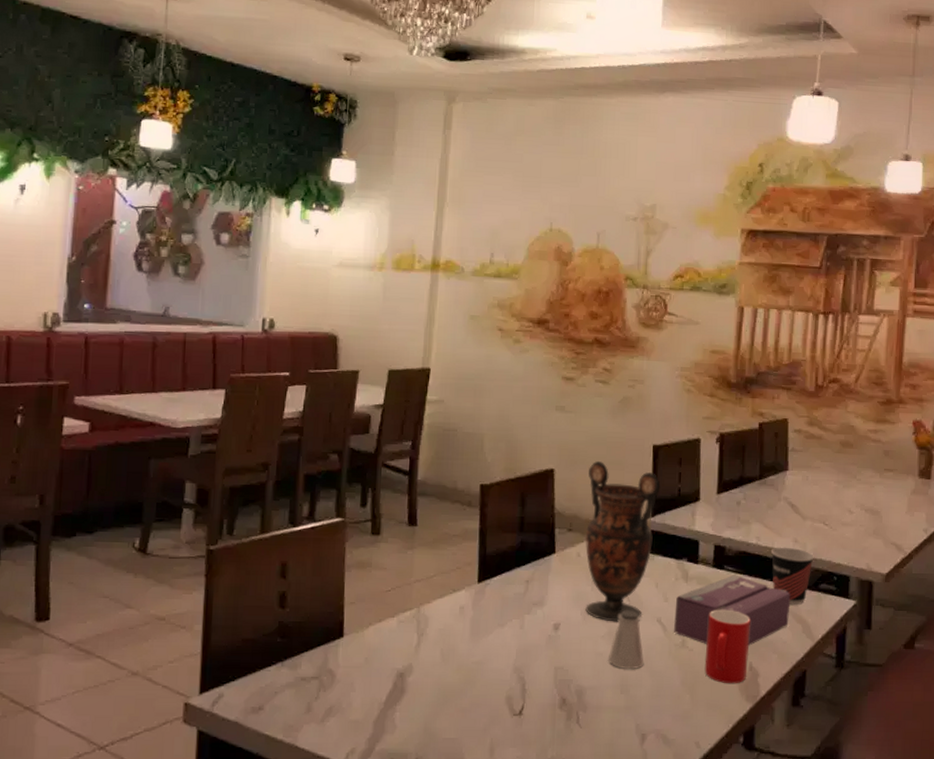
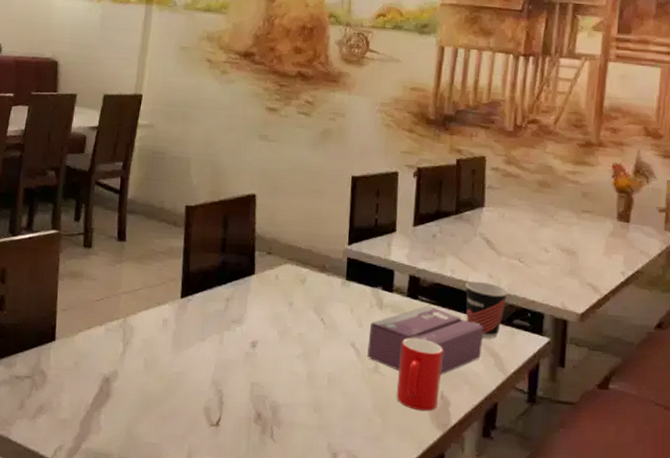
vase: present [585,460,661,622] -> none [282,188,358,344]
saltshaker: present [608,610,644,669] -> none [302,333,338,390]

